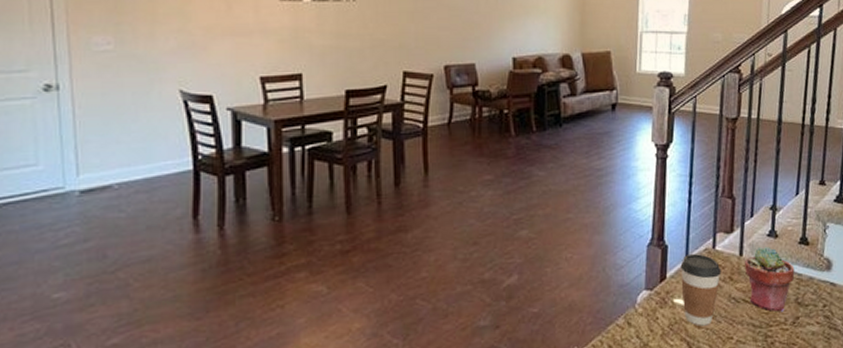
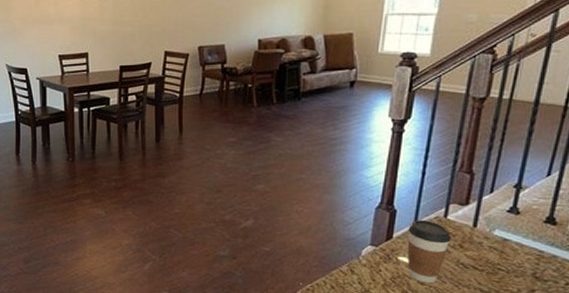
potted succulent: present [745,247,795,312] -> none [478,222,536,283]

